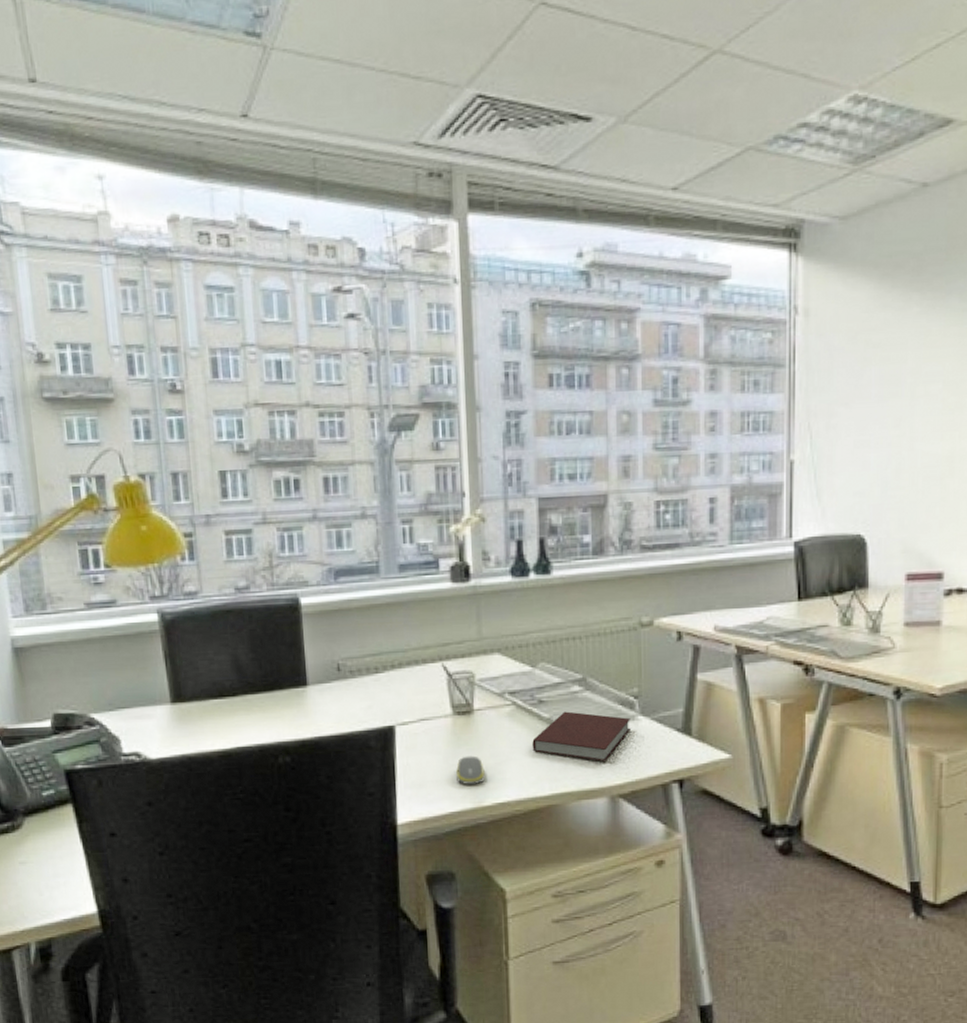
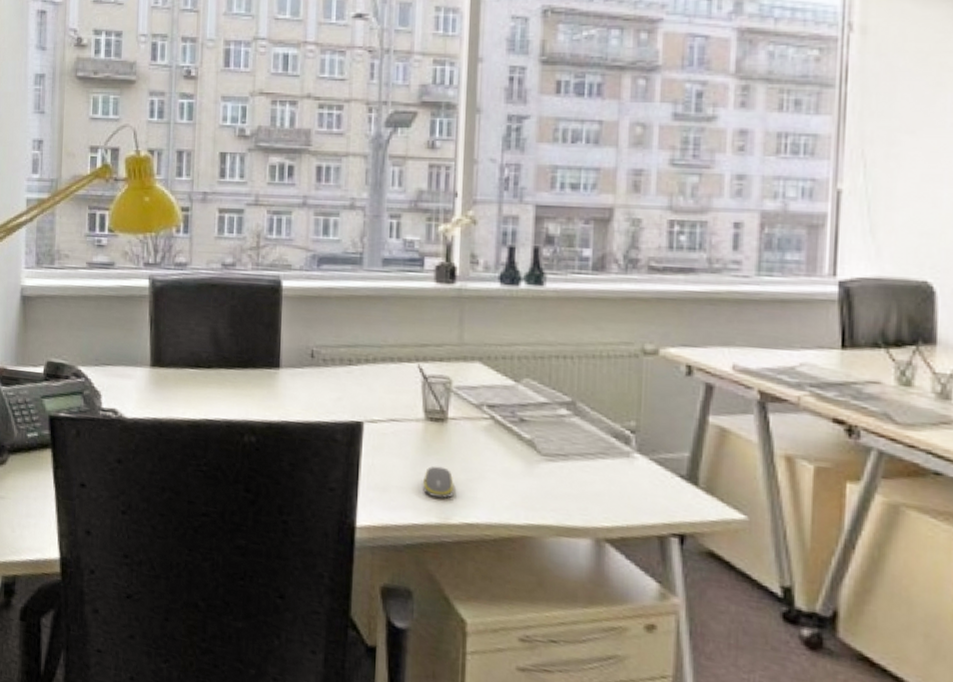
notebook: present [532,711,630,762] -> none [509,435,624,498]

